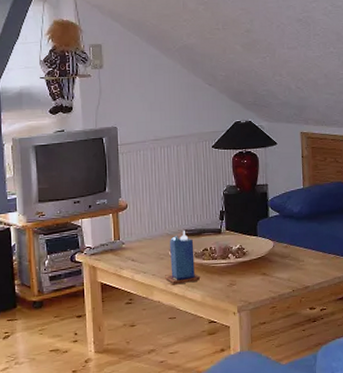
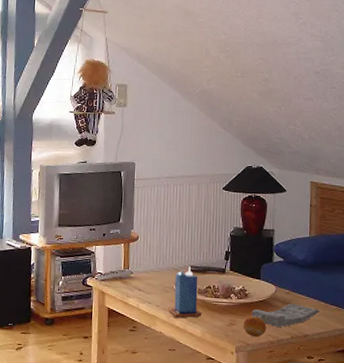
fruit: none [243,274,268,295] -> present [243,316,267,337]
magazine: none [251,256,319,283] -> present [251,303,320,328]

